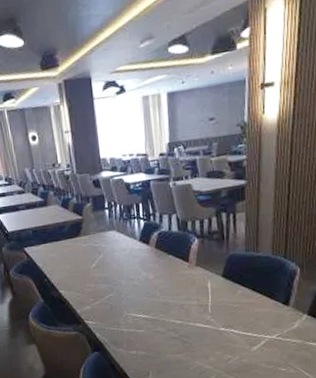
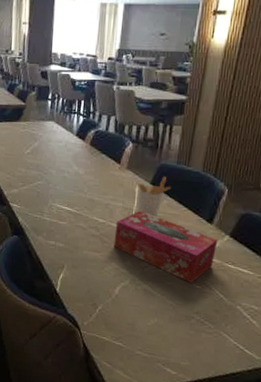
tissue box: none [194,305,297,367] -> present [114,210,218,283]
utensil holder: none [208,267,244,309] -> present [137,177,172,217]

